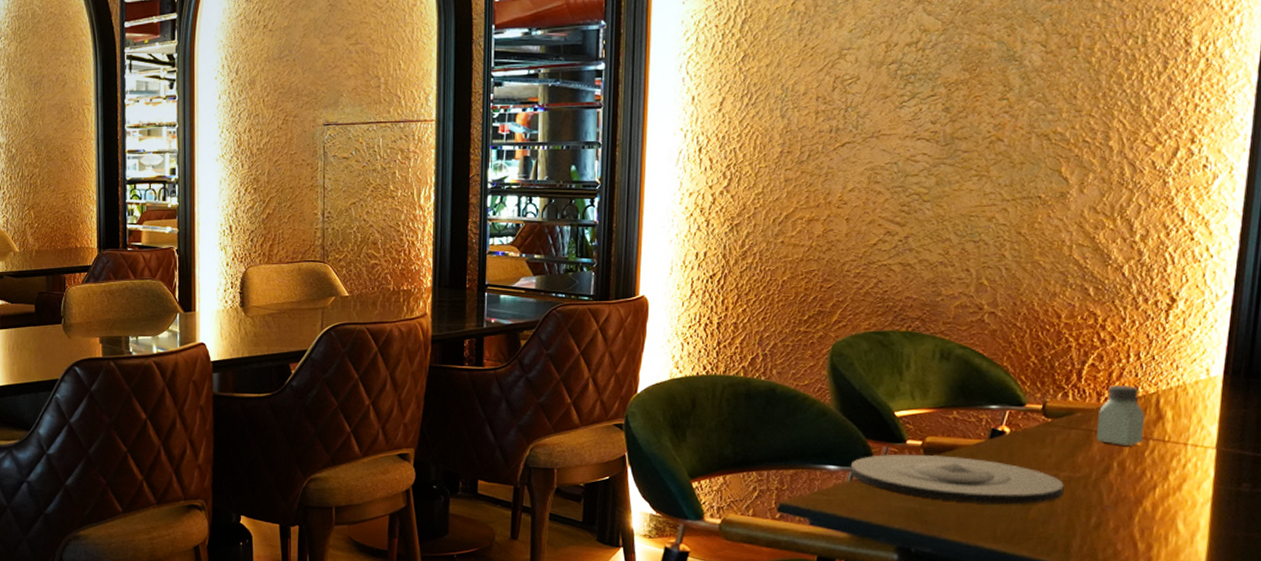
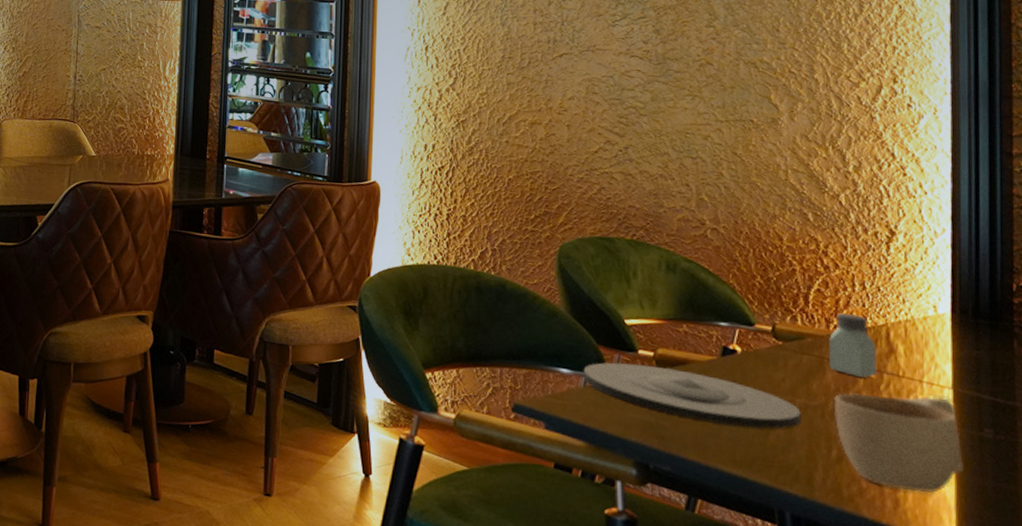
cup: none [1096,458,1219,549] -> present [833,393,963,493]

